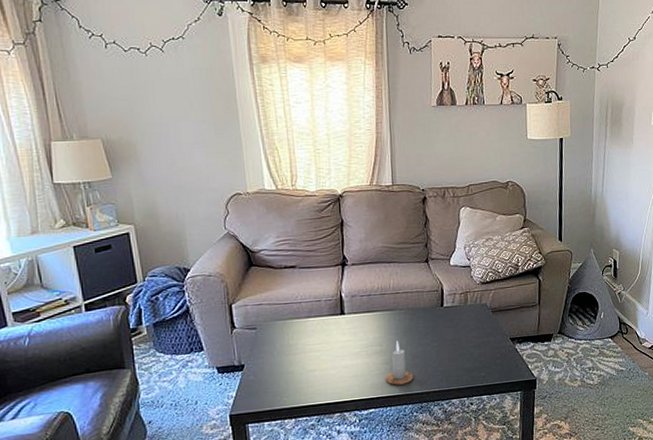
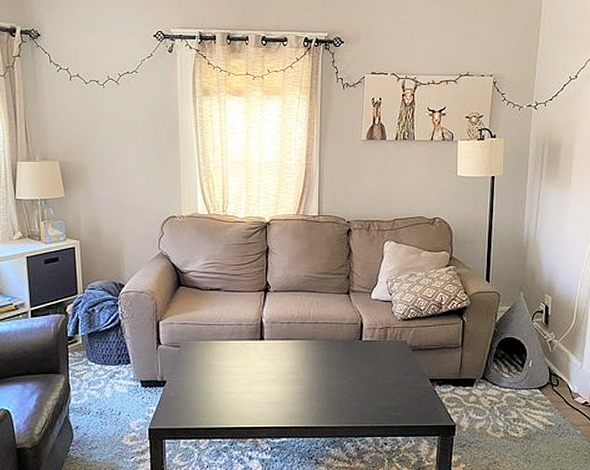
candle: present [385,341,414,385] -> none [299,371,328,416]

